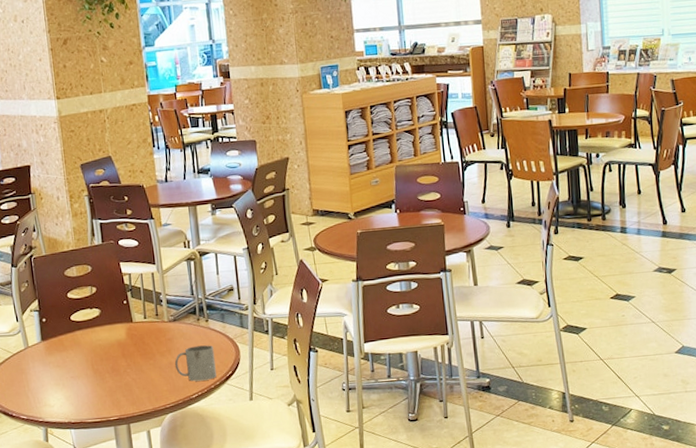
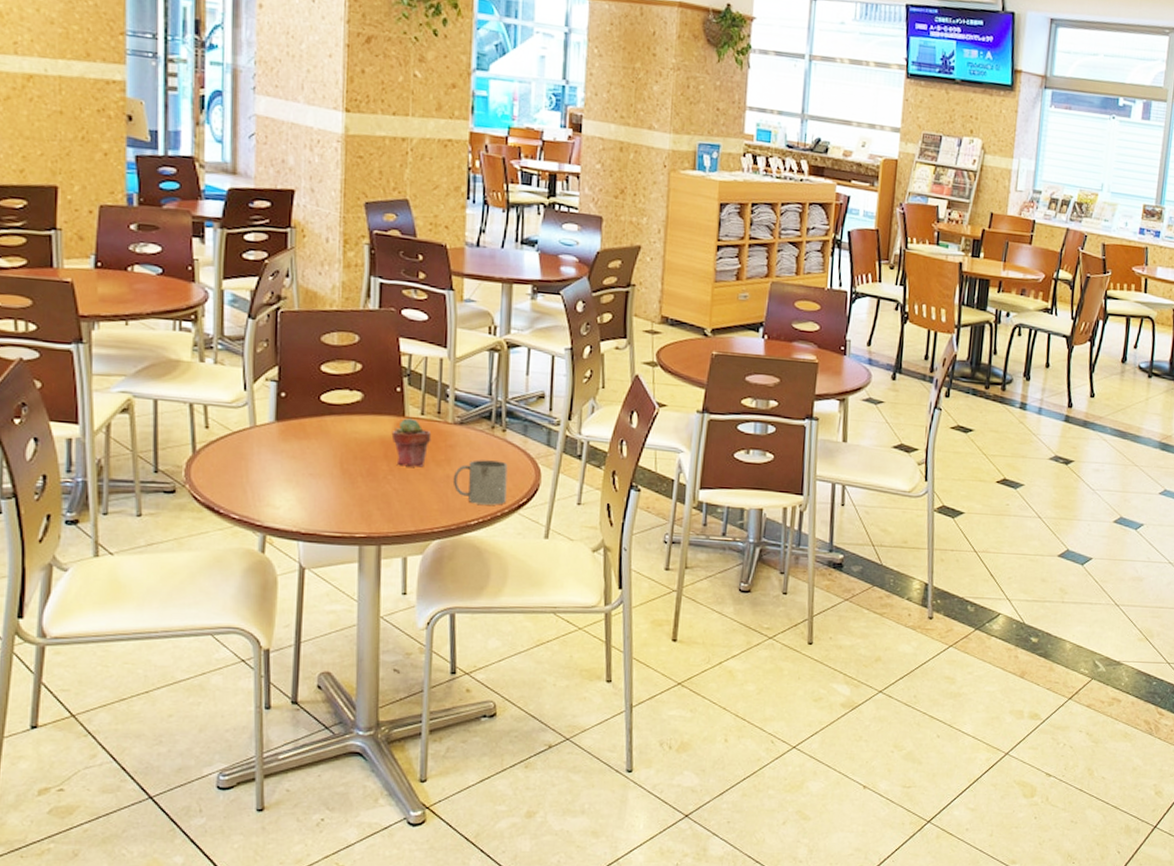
potted succulent: none [125,323,155,361] -> present [391,418,432,468]

